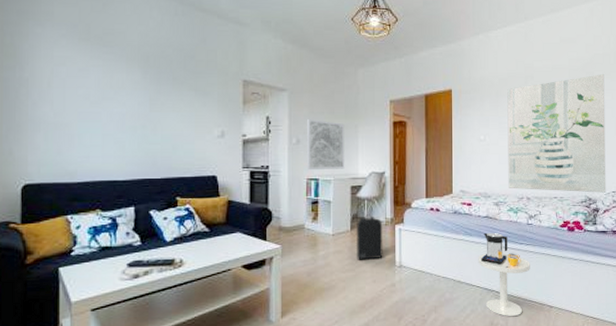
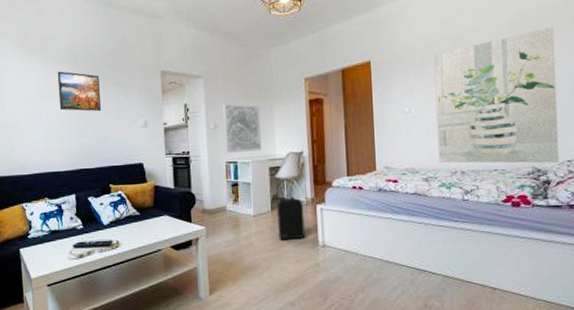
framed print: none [123,70,172,118] -> present [57,71,101,112]
side table: present [478,232,530,317] -> none [407,209,468,299]

